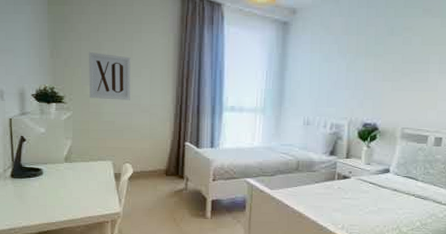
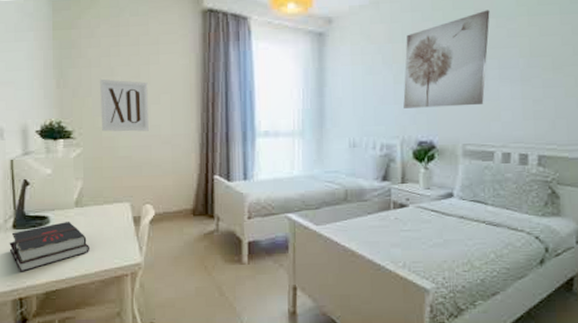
hardback book: none [8,174,76,215] -> present [9,222,89,272]
wall art: none [353,10,437,95] -> present [403,10,490,108]

